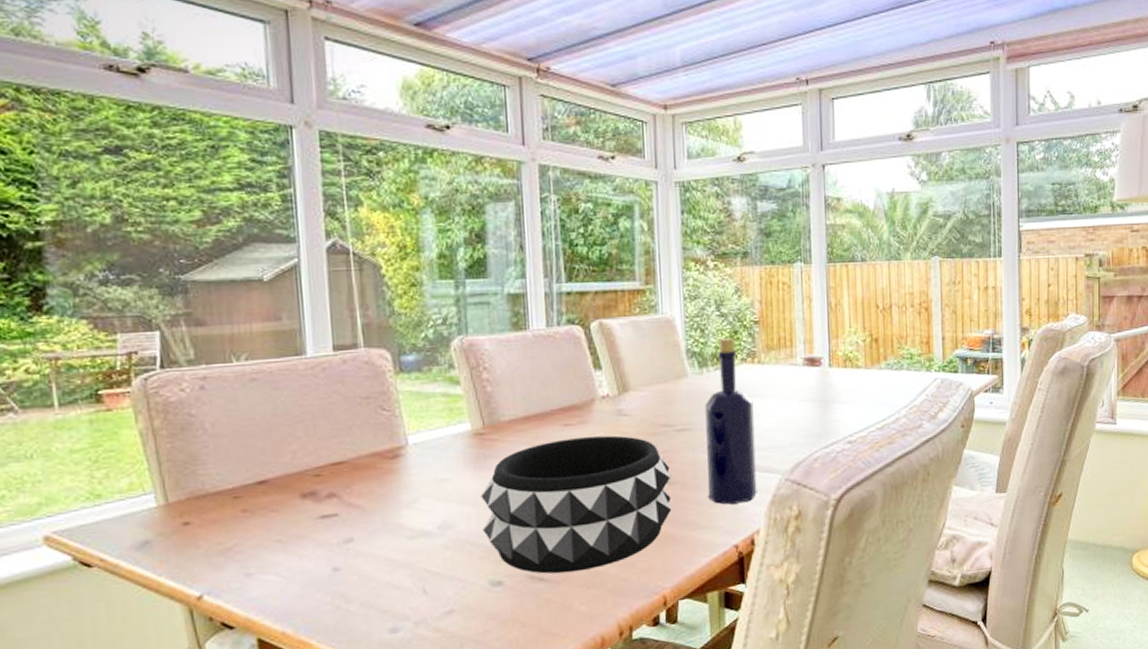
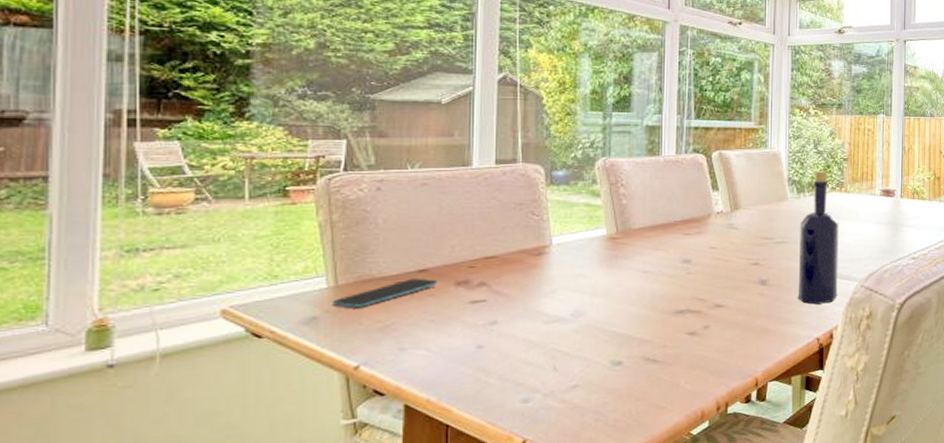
smartphone: none [165,491,282,529] -> present [333,278,438,308]
decorative bowl: present [481,435,672,574] -> none [609,244,768,357]

